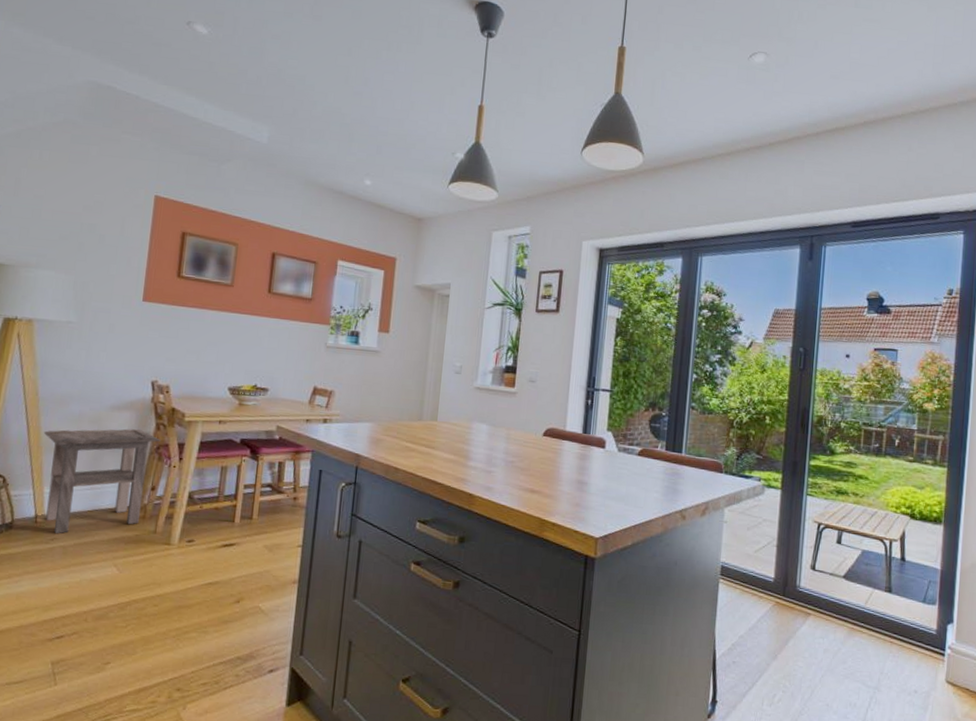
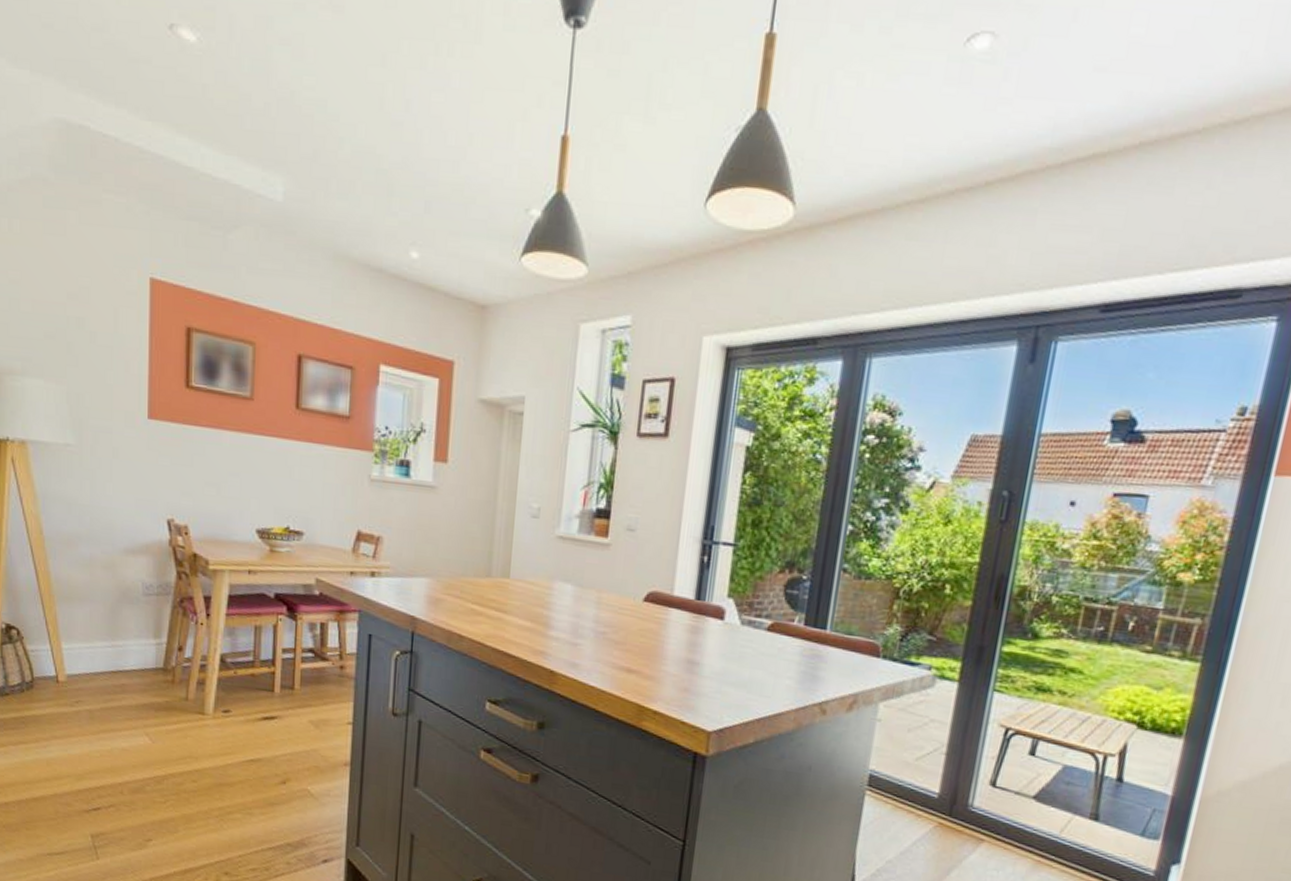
side table: present [43,428,162,534] -> none [53,576,185,696]

